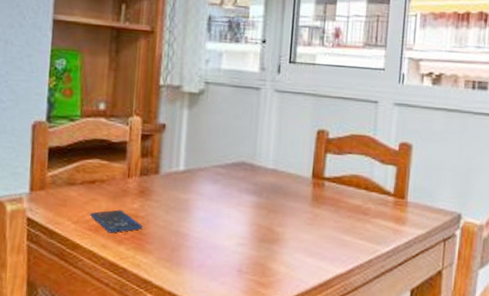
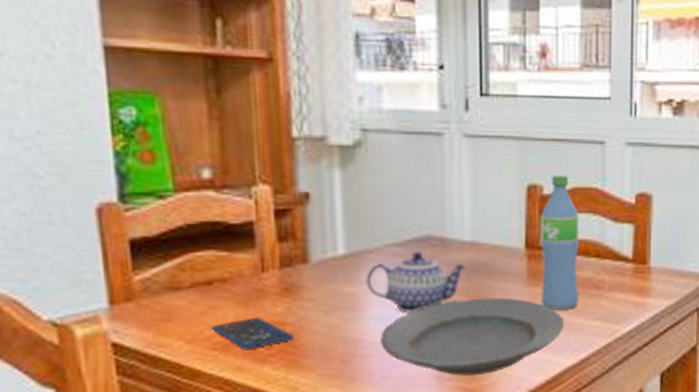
teapot: none [196,173,268,218] -> present [366,252,466,313]
plate: none [201,212,337,273] -> present [380,297,565,376]
water bottle: none [320,124,354,229] -> present [540,174,580,310]

